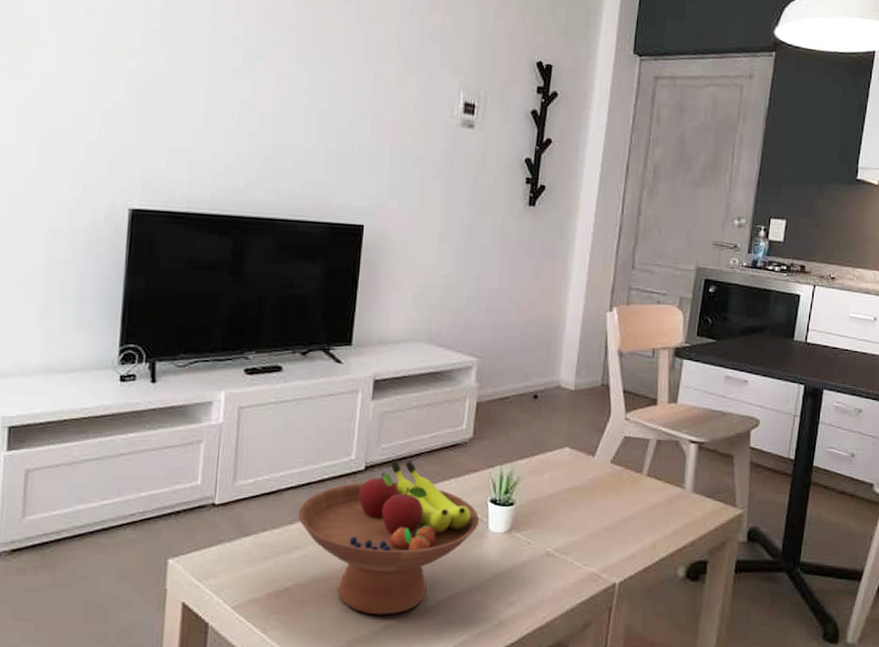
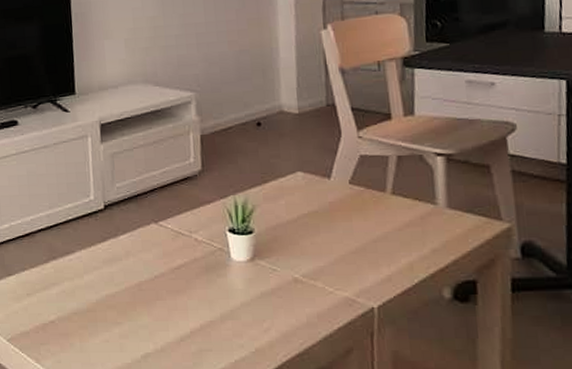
fruit bowl: present [298,460,480,615] -> none [51,197,221,345]

